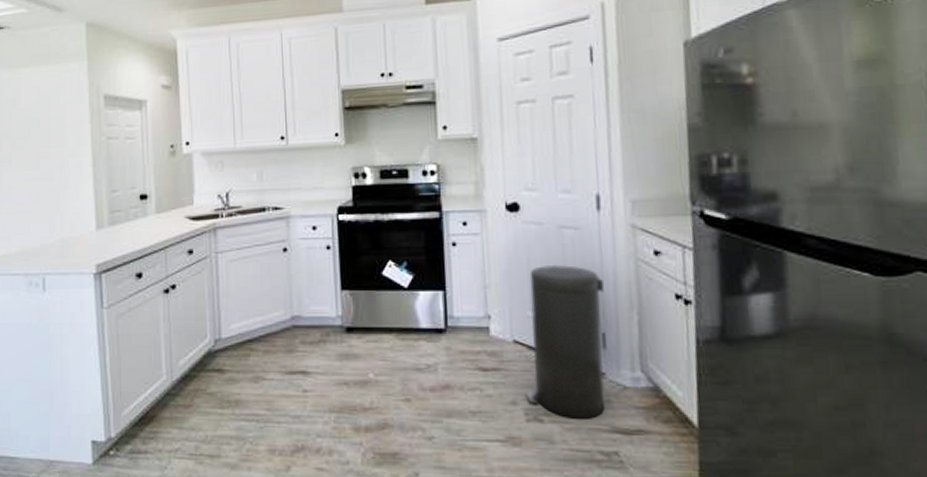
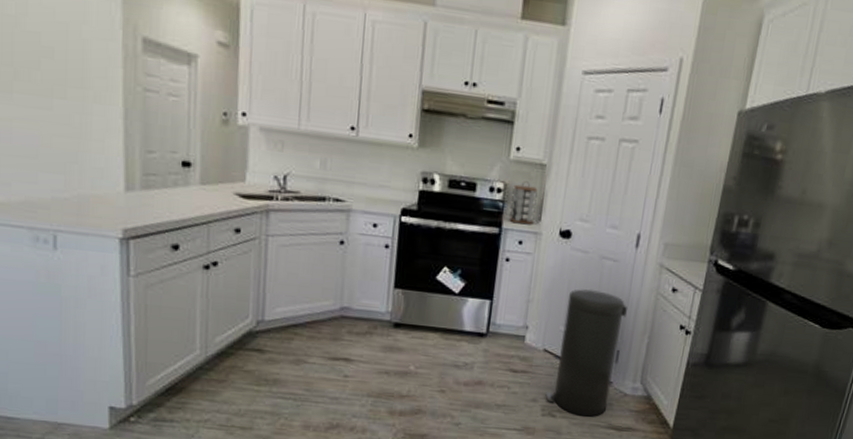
spice rack: none [445,158,476,204] -> present [508,181,539,225]

